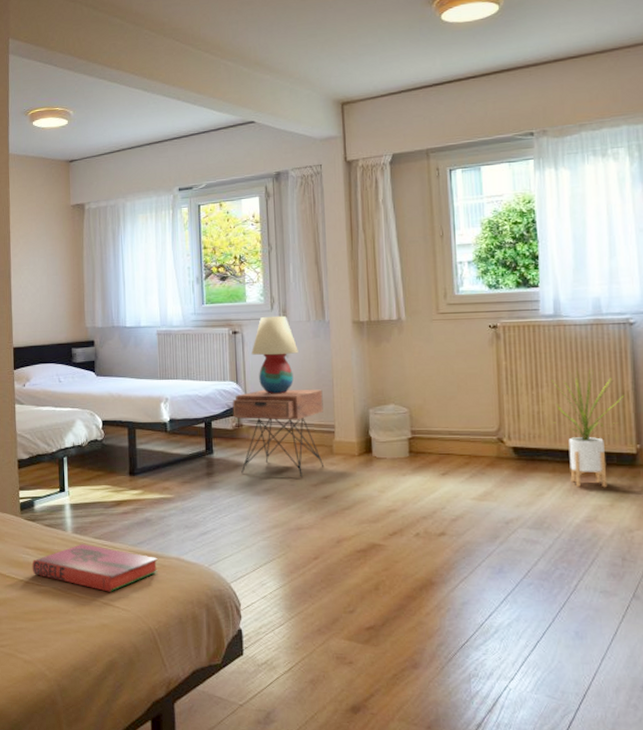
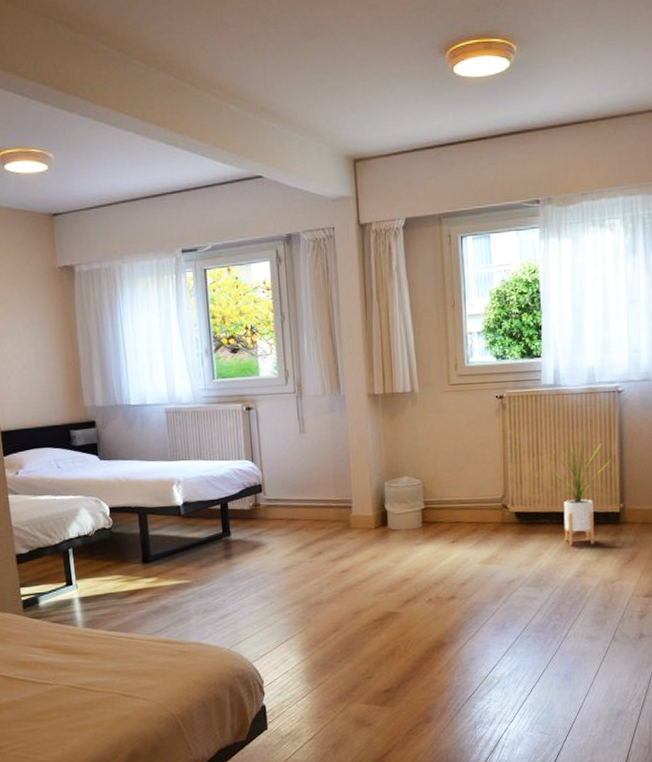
hardback book: present [32,544,158,592] -> none [40,637,178,684]
nightstand: present [232,389,325,477] -> none [248,465,342,554]
table lamp: present [251,315,299,394] -> none [266,389,315,472]

